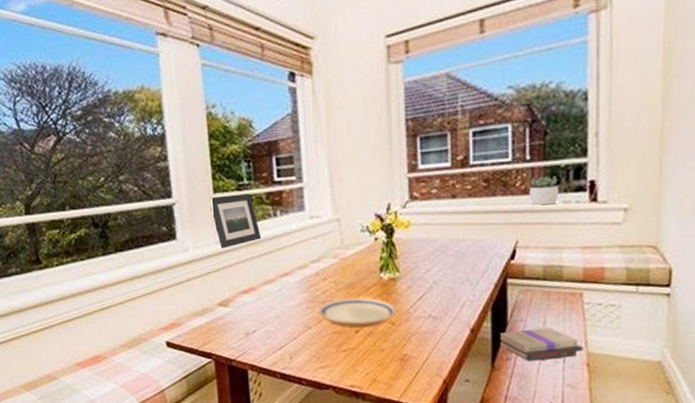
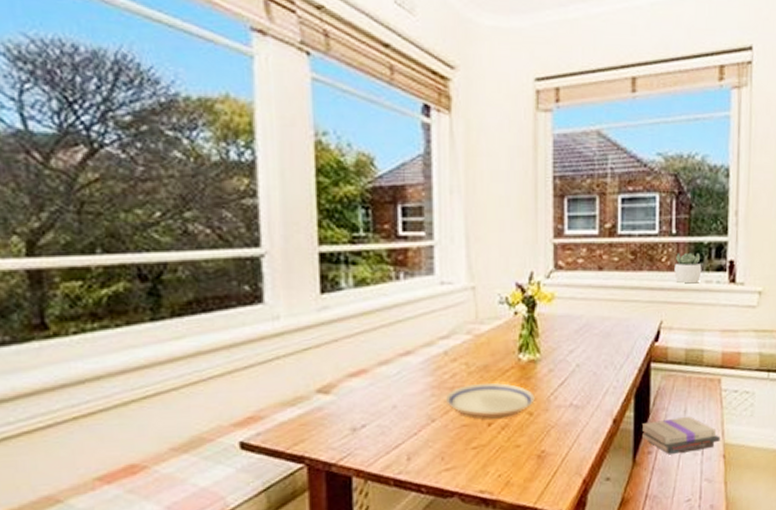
picture frame: present [210,193,262,249] -> none [313,248,379,318]

